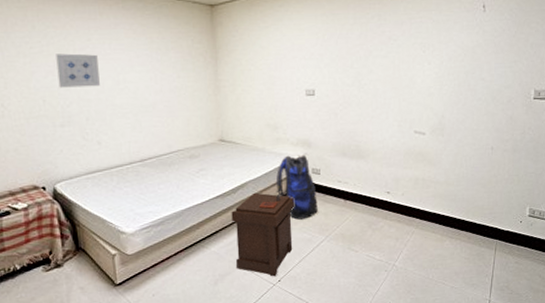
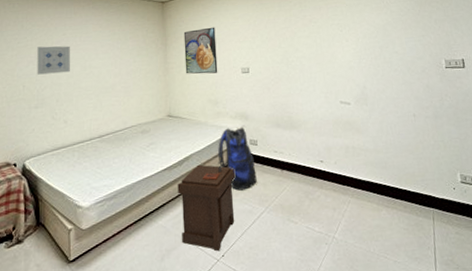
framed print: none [237,40,278,95] -> present [183,27,218,74]

